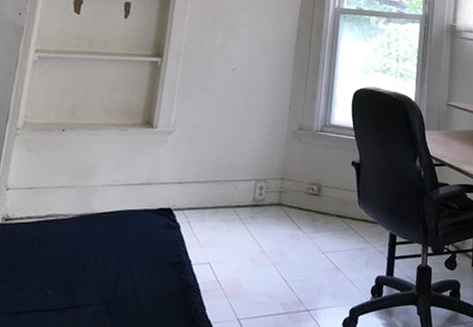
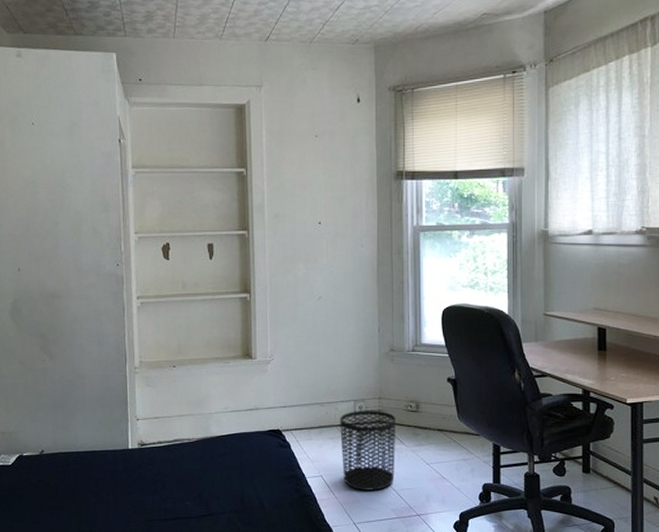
waste bin: none [233,190,297,281] -> present [340,410,396,491]

